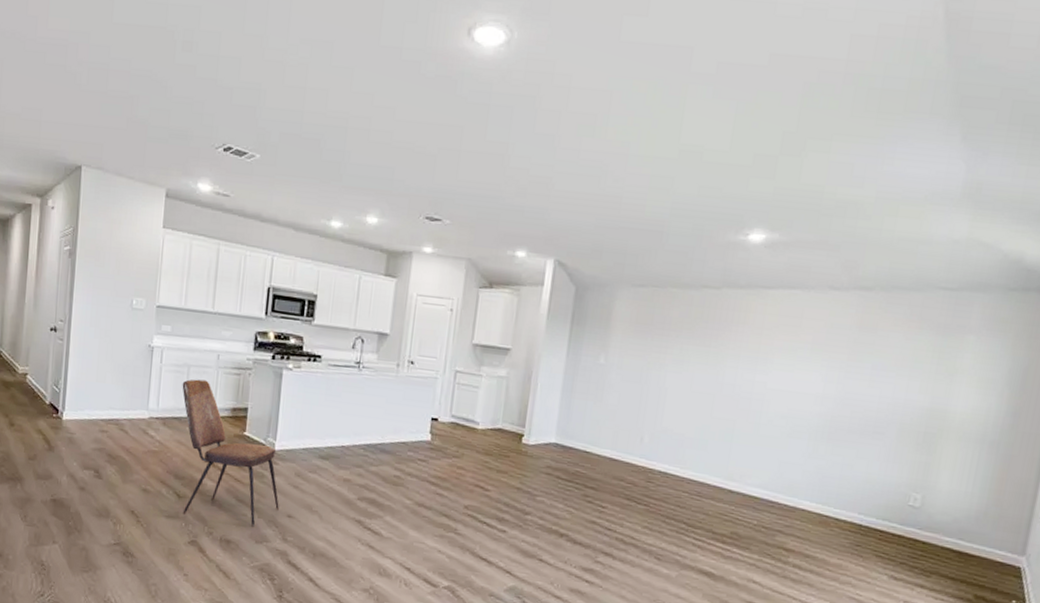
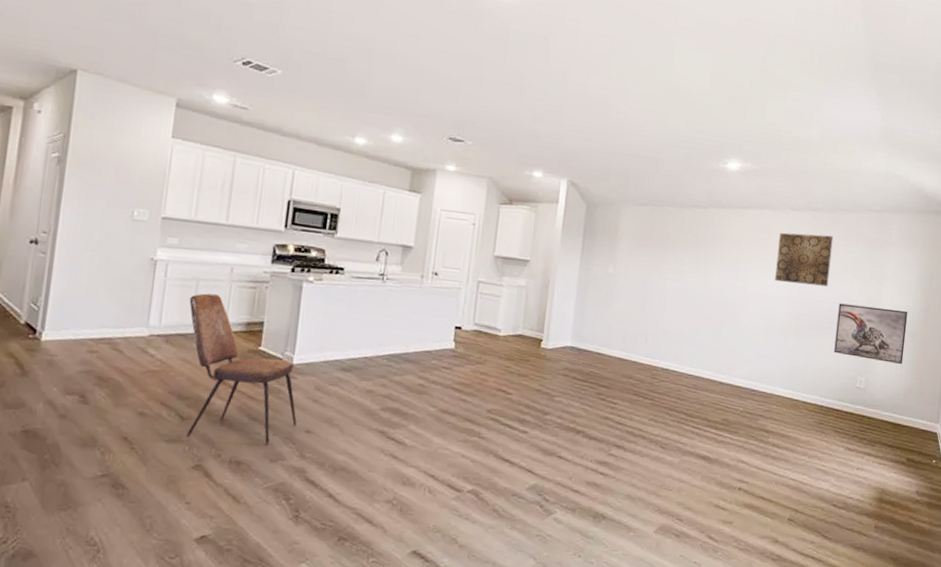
wall art: none [805,317,887,383] -> present [775,232,834,287]
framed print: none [880,403,989,482] -> present [834,303,908,365]

